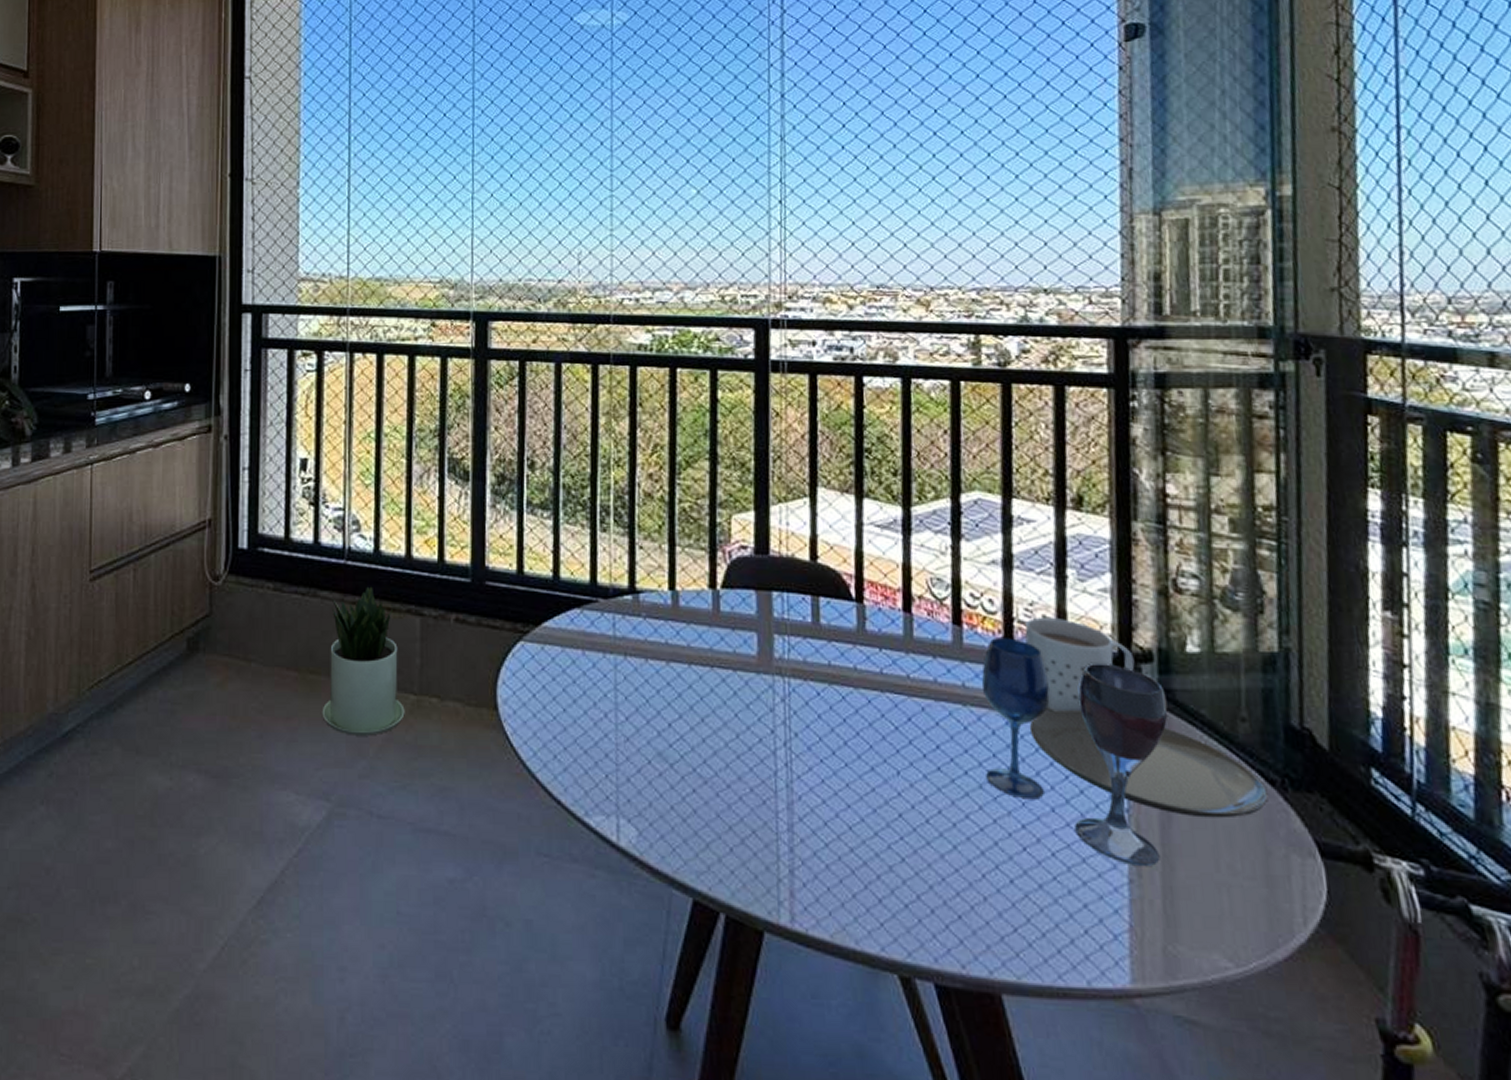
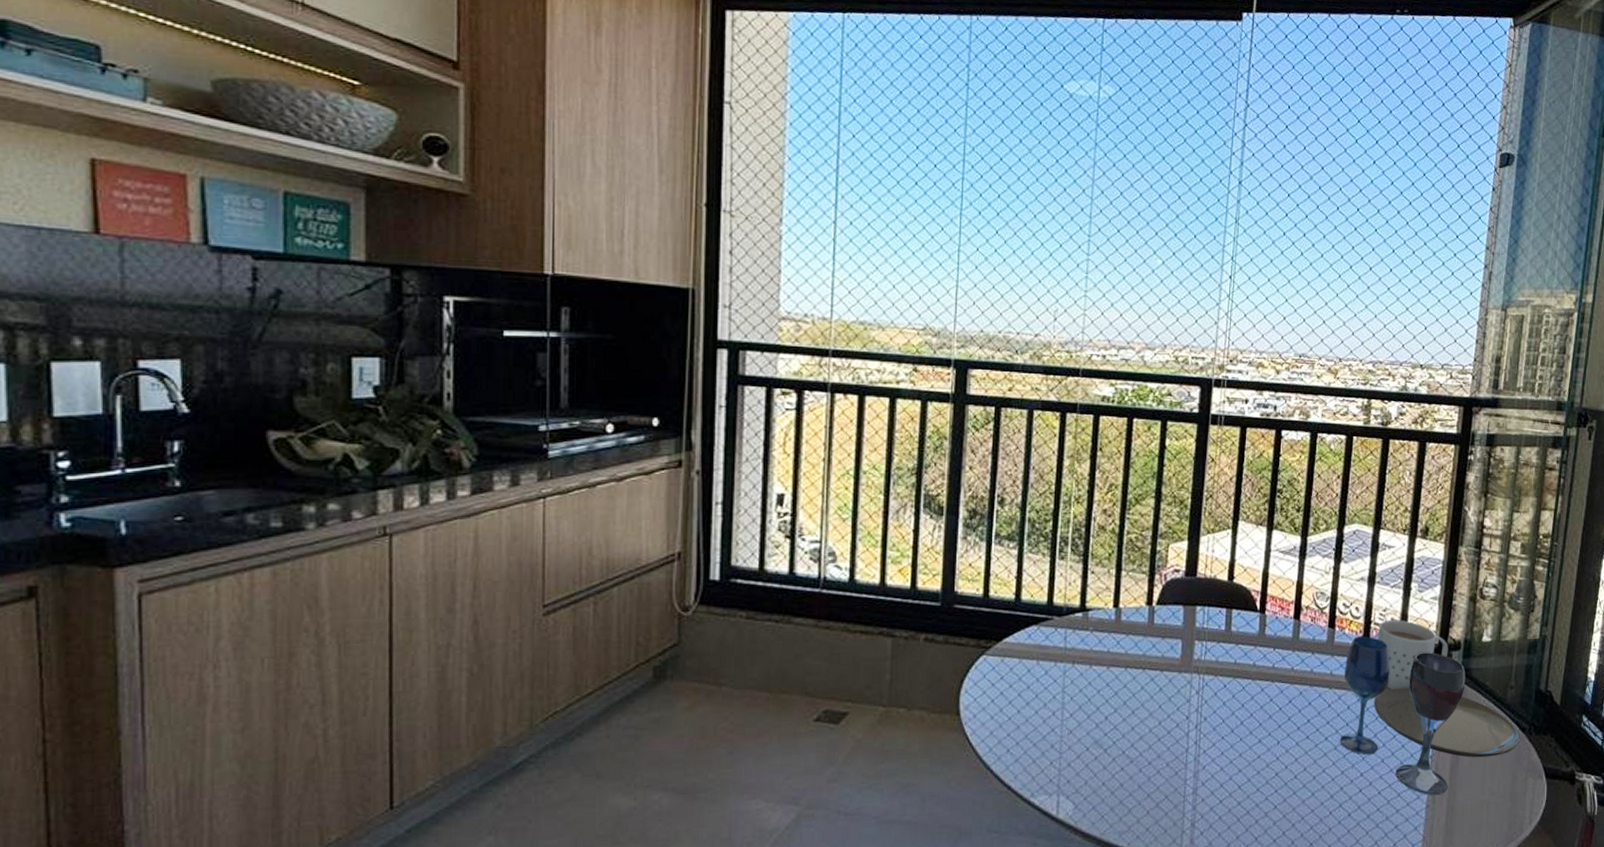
planter: present [322,586,405,736] -> none [793,612,874,746]

